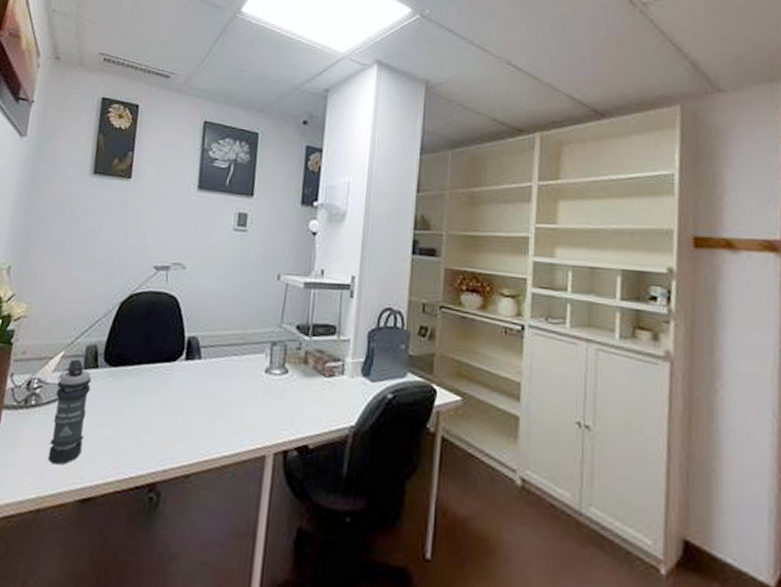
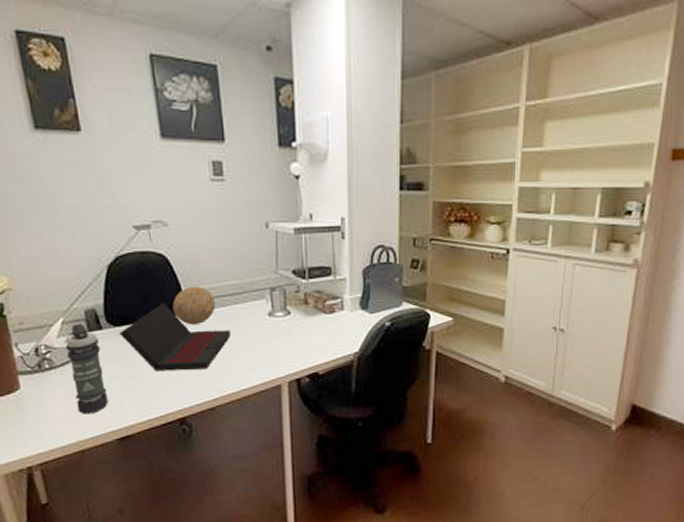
laptop: none [113,346,224,426] -> present [119,302,232,372]
decorative ball: none [171,332,215,374] -> present [172,287,216,324]

